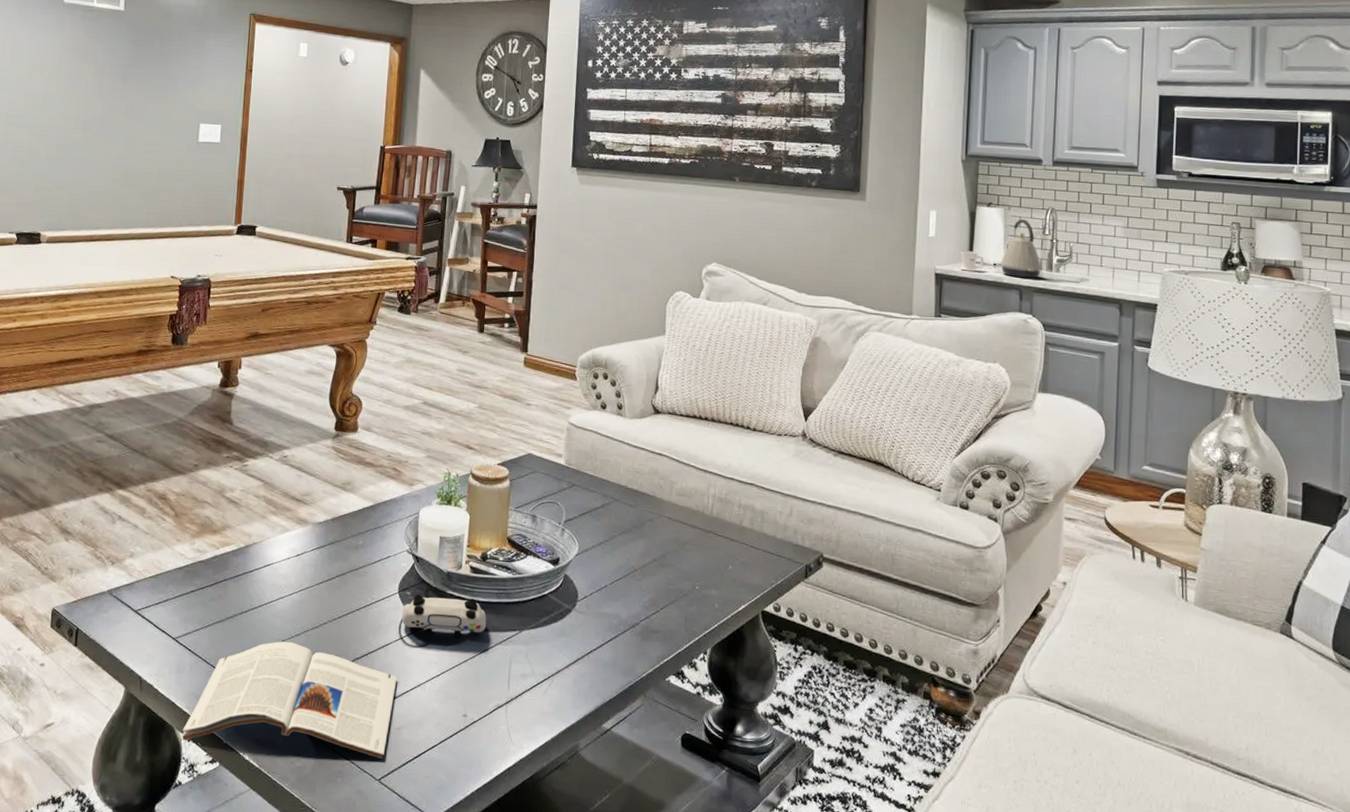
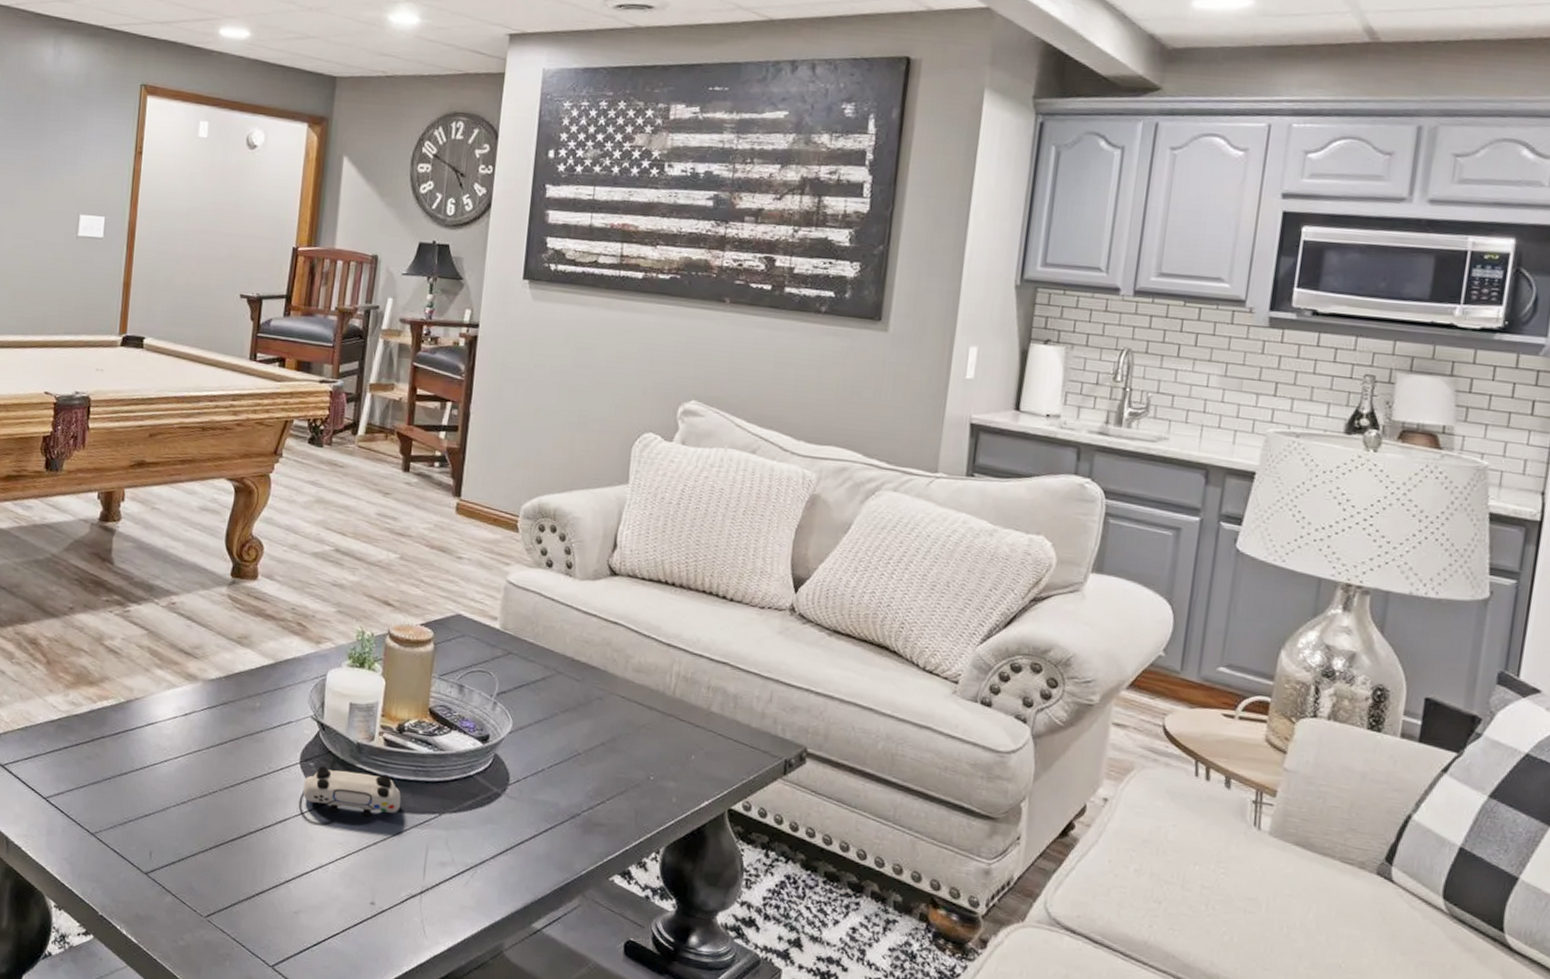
magazine: present [182,641,397,759] -> none [53,808,296,944]
mug: present [959,250,984,272] -> none [1002,397,1034,423]
kettle: present [1000,219,1042,279] -> none [1055,361,1109,435]

